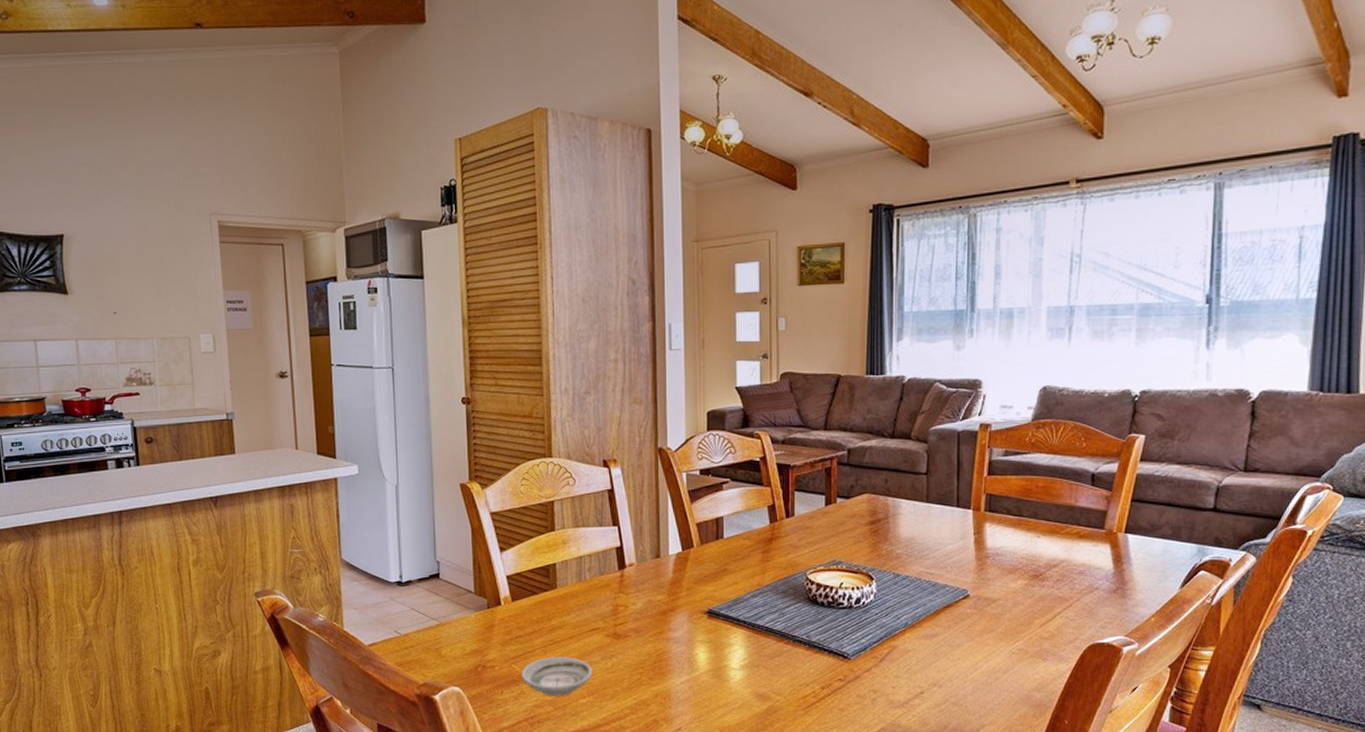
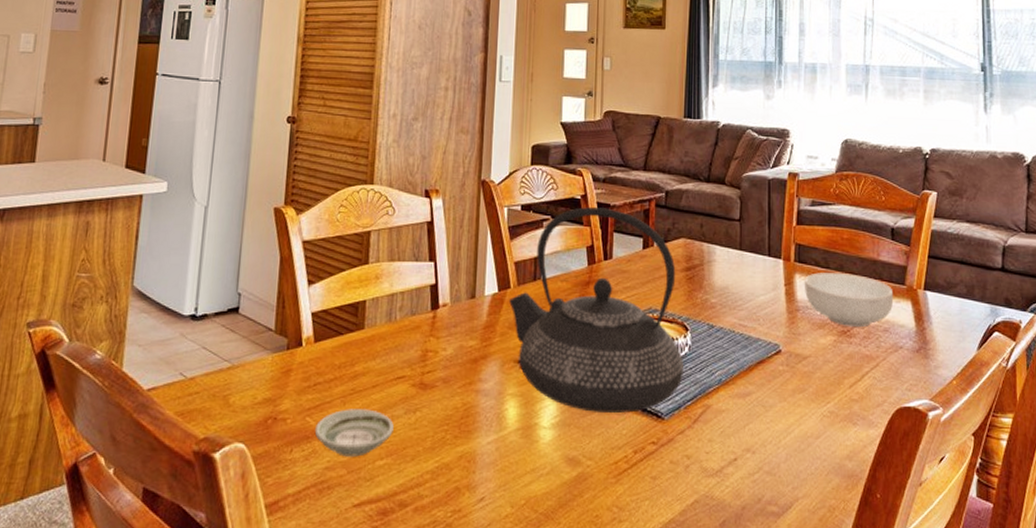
teapot: none [693,468,869,656] -> present [509,207,683,414]
cereal bowl: none [994,520,1091,570] -> present [804,272,894,327]

